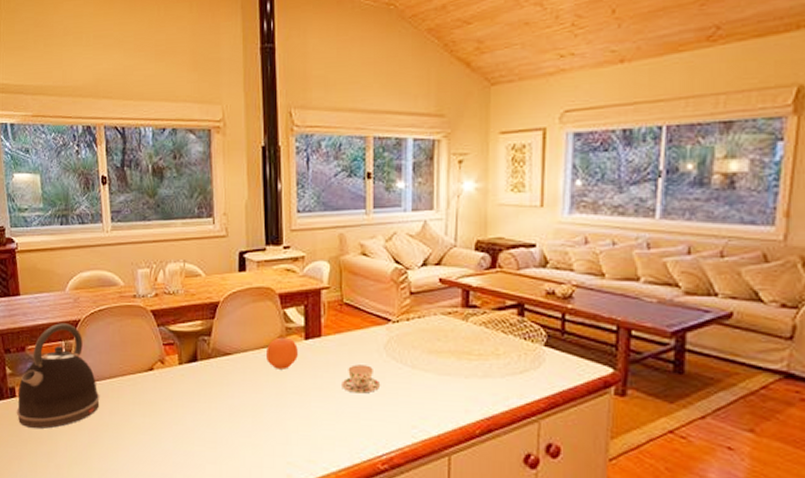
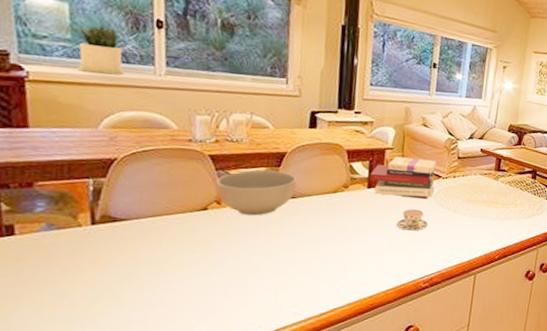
kettle: present [16,323,100,429] -> none [14,160,138,267]
planter: none [46,190,83,238] -> present [76,24,127,76]
bowl: none [159,324,232,376] -> present [216,170,298,216]
fruit: present [267,337,298,369] -> none [330,185,360,212]
books: none [305,298,384,351] -> present [369,157,436,199]

